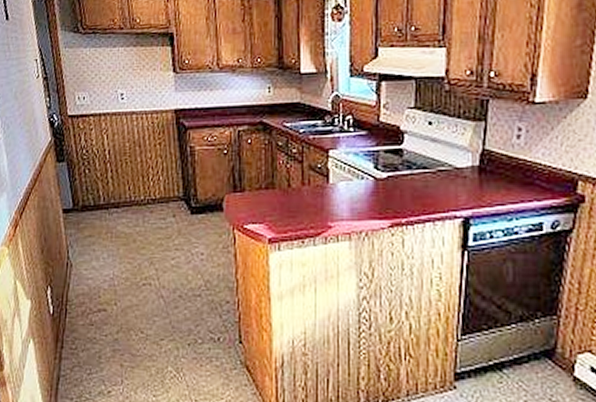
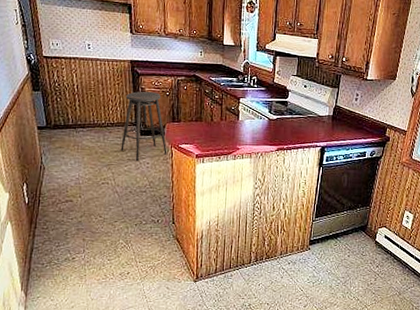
stool: none [165,150,228,250] -> present [120,91,167,161]

